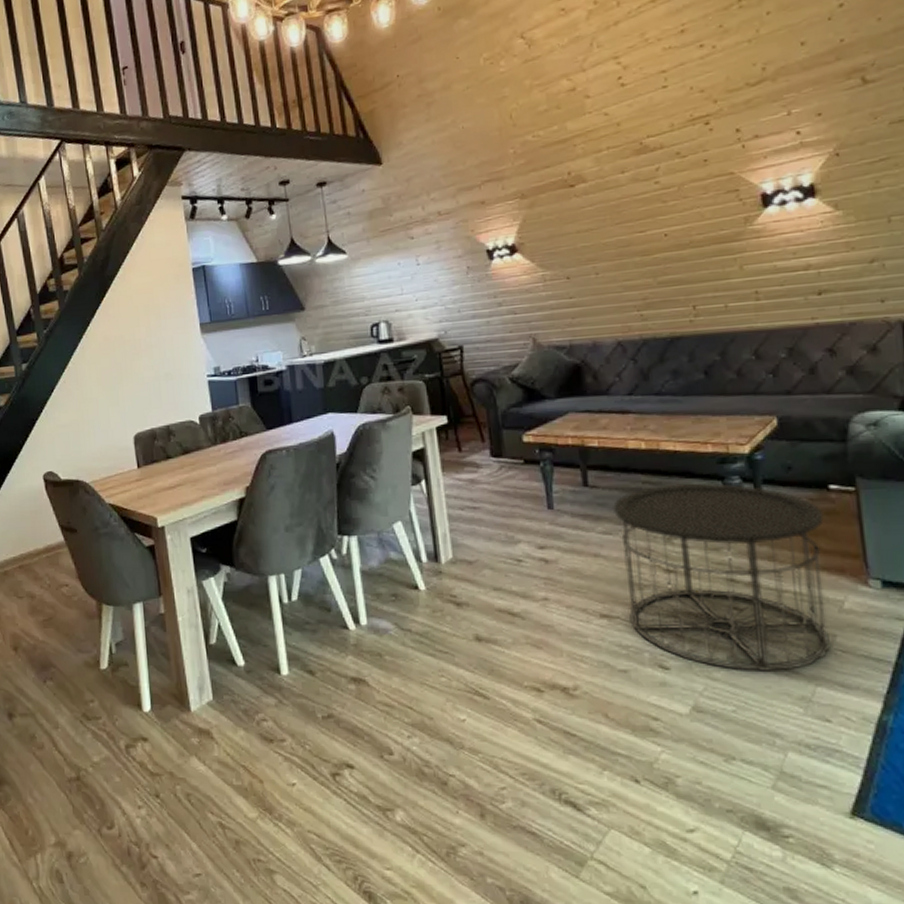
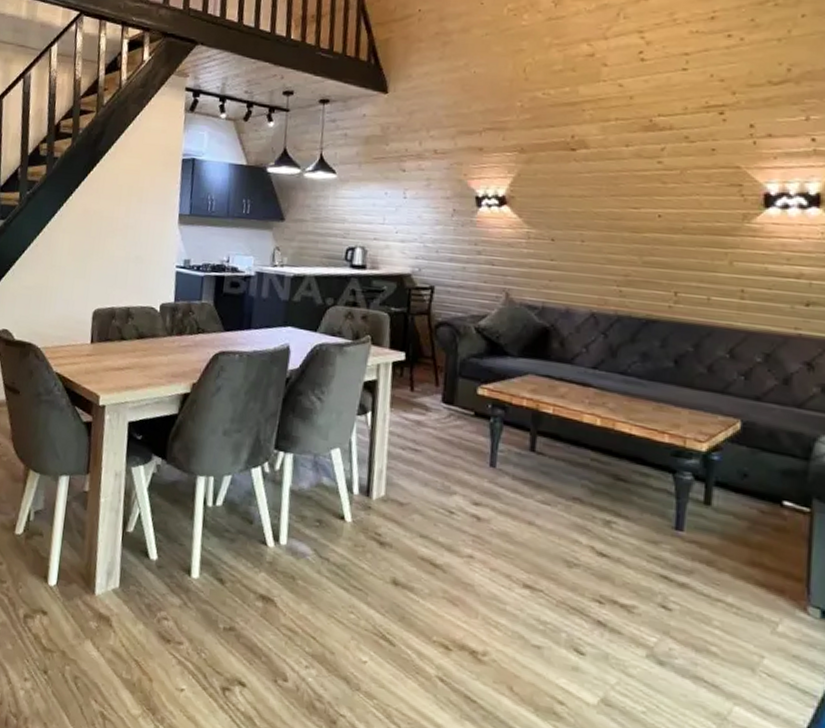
side table: present [612,483,832,671] -> none [553,464,773,683]

